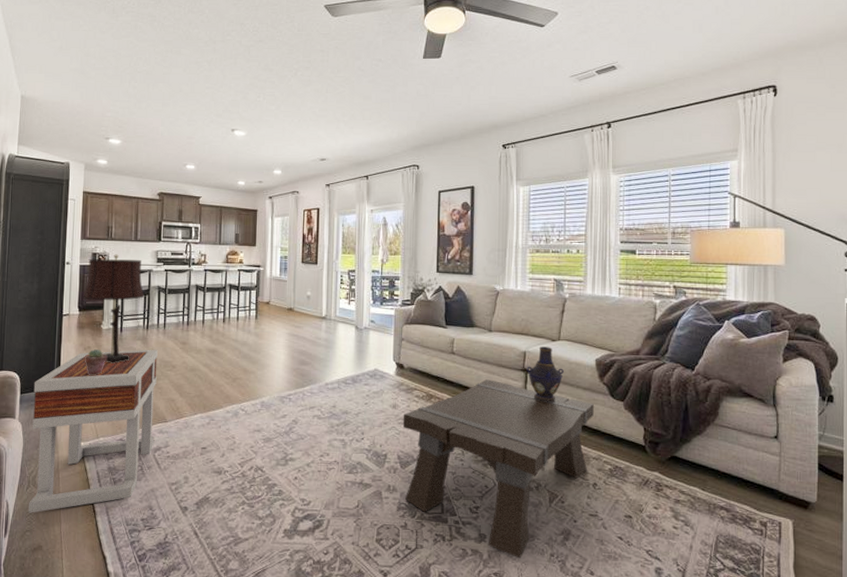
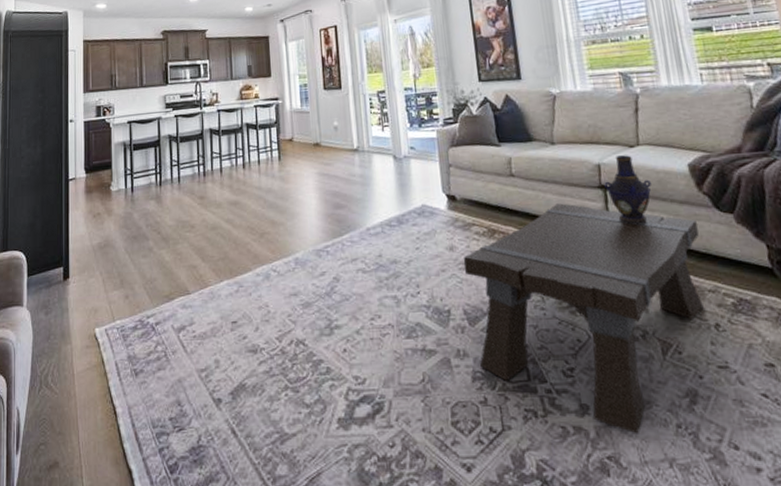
side table: present [29,349,158,513] -> none [41,208,178,421]
table lamp: present [82,254,144,364] -> none [88,104,155,230]
potted succulent: present [84,348,108,376] -> none [94,214,119,247]

